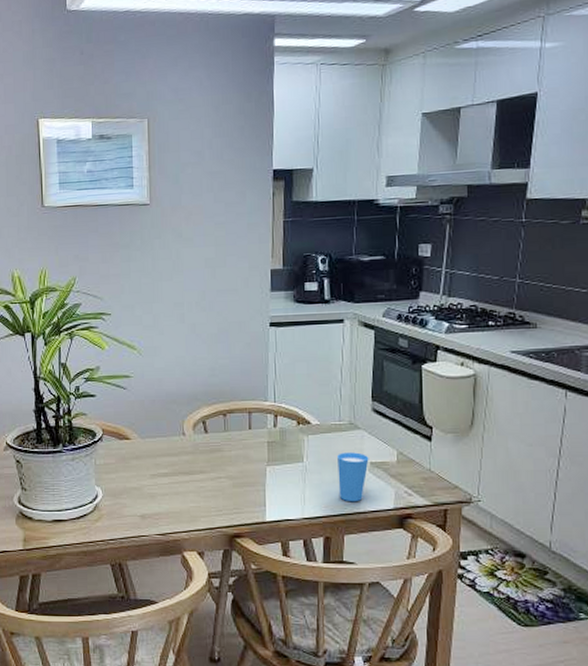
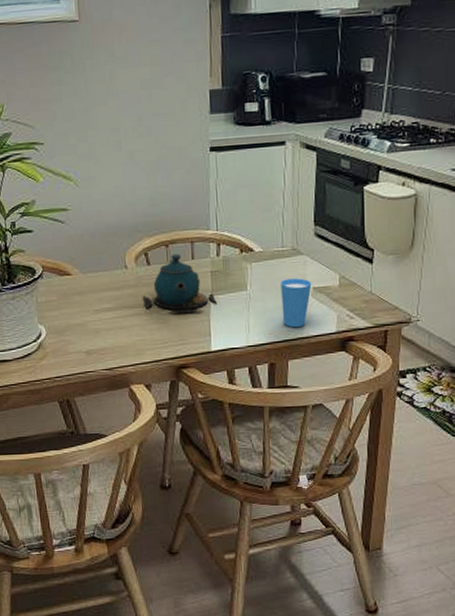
teapot: none [199,423,273,481] -> present [143,254,218,313]

